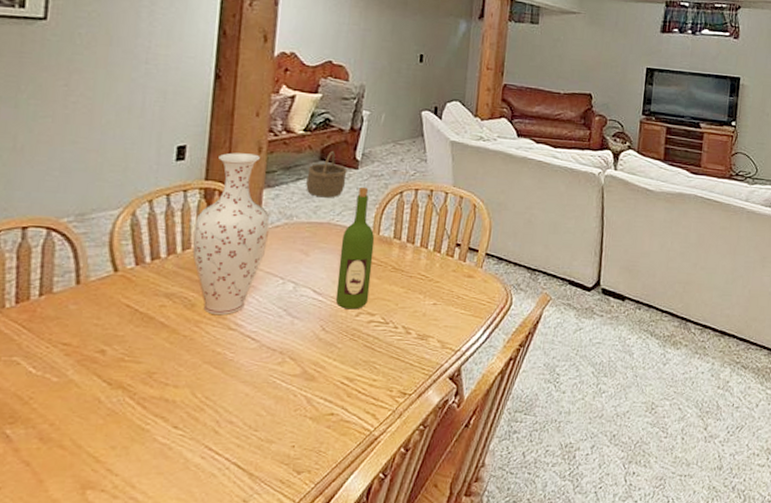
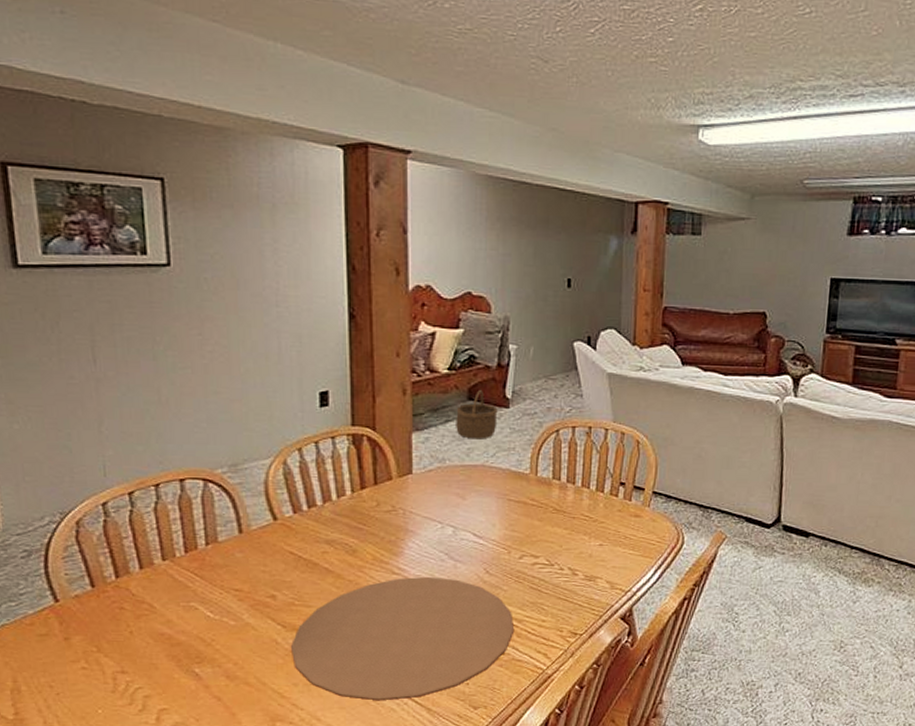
placemat: none [114,333,345,464] -> present [291,577,513,700]
vase: present [192,152,270,316] -> none [346,396,423,560]
wine bottle: present [335,186,375,310] -> none [497,426,533,552]

